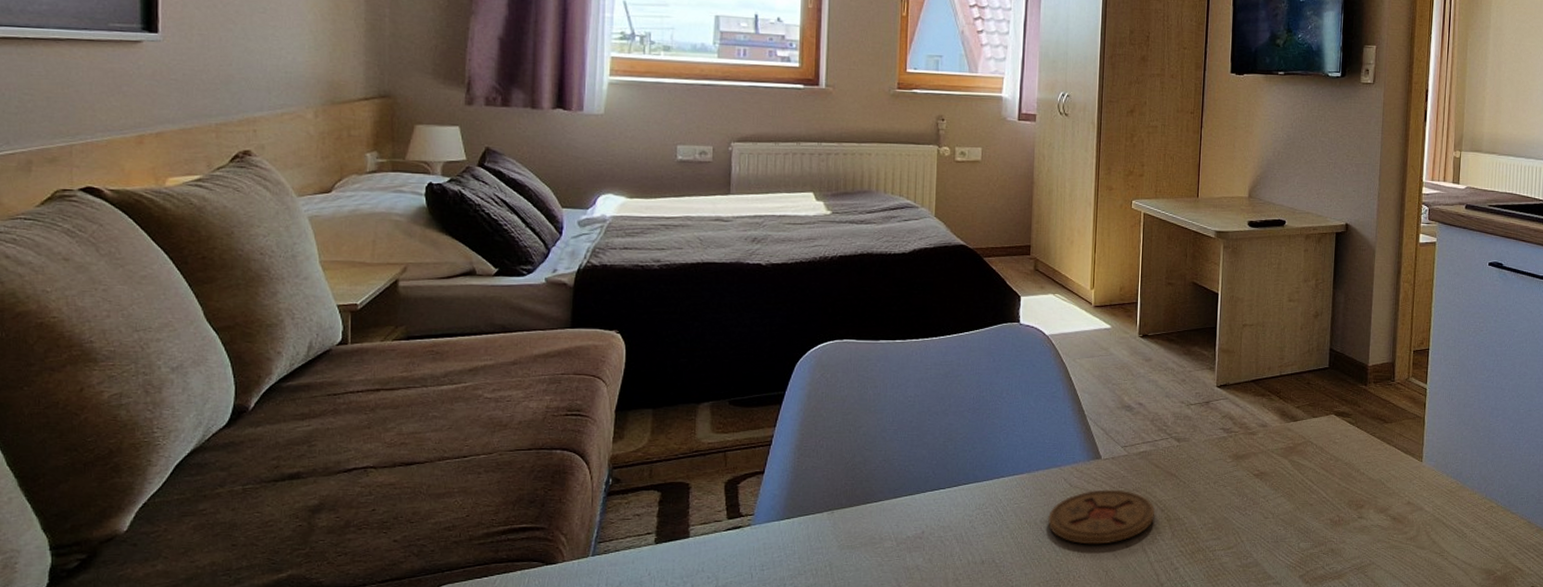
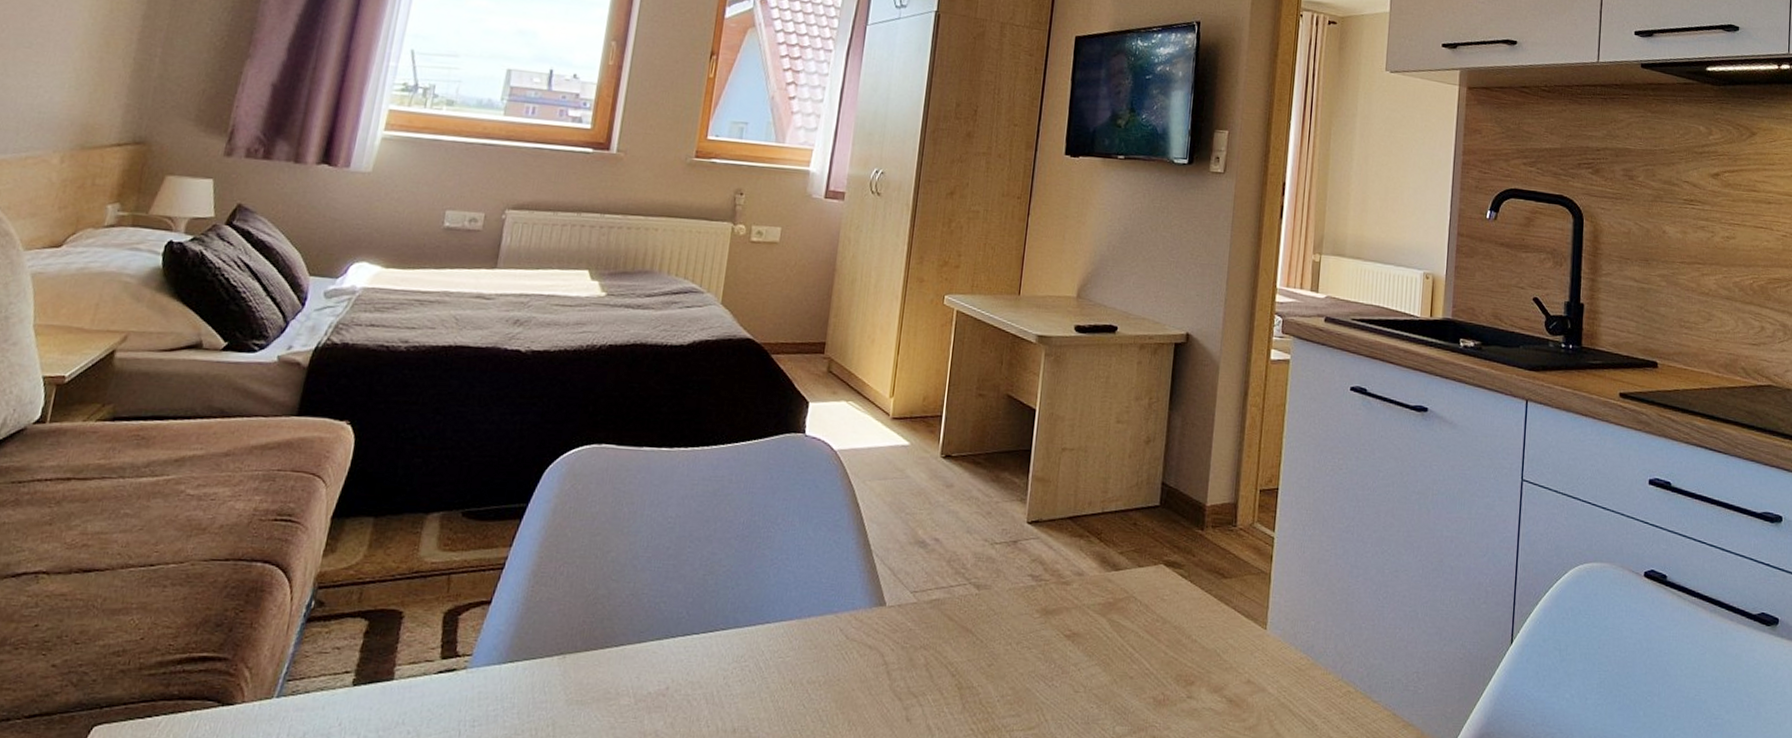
coaster: present [1047,489,1156,545] -> none [815,645,945,715]

